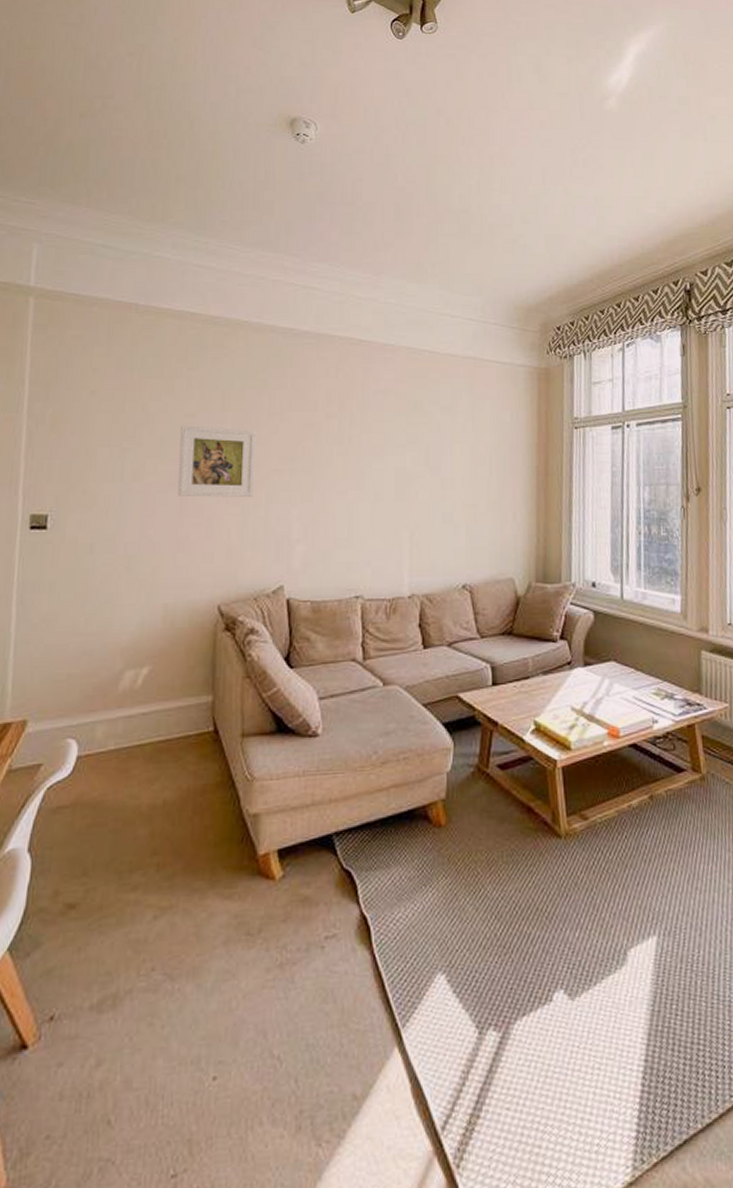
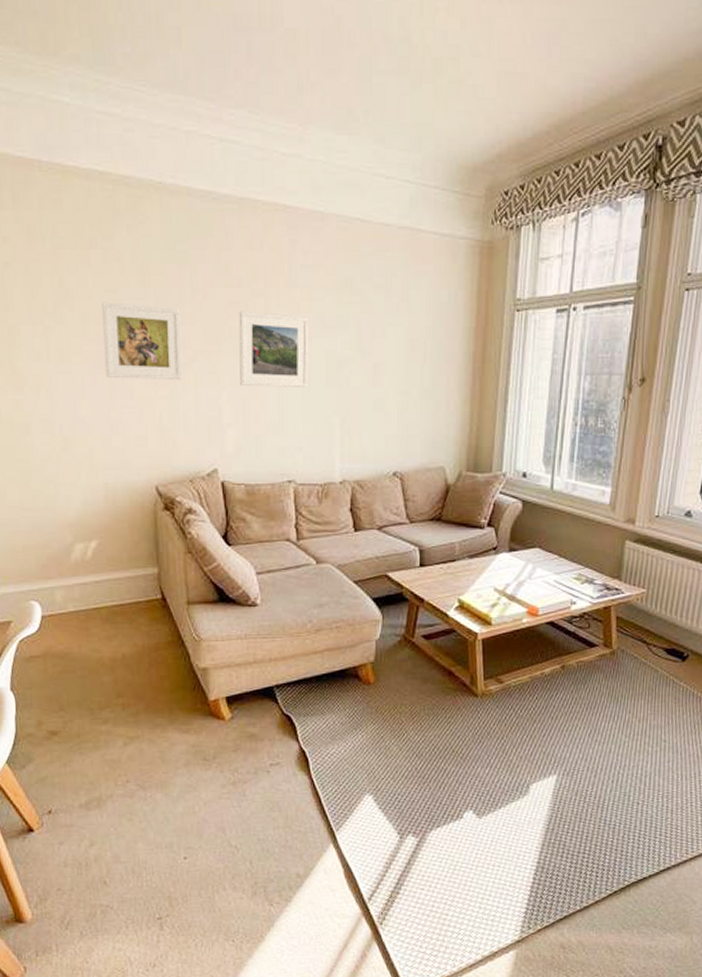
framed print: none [311,431,381,503] -> present [238,310,310,387]

